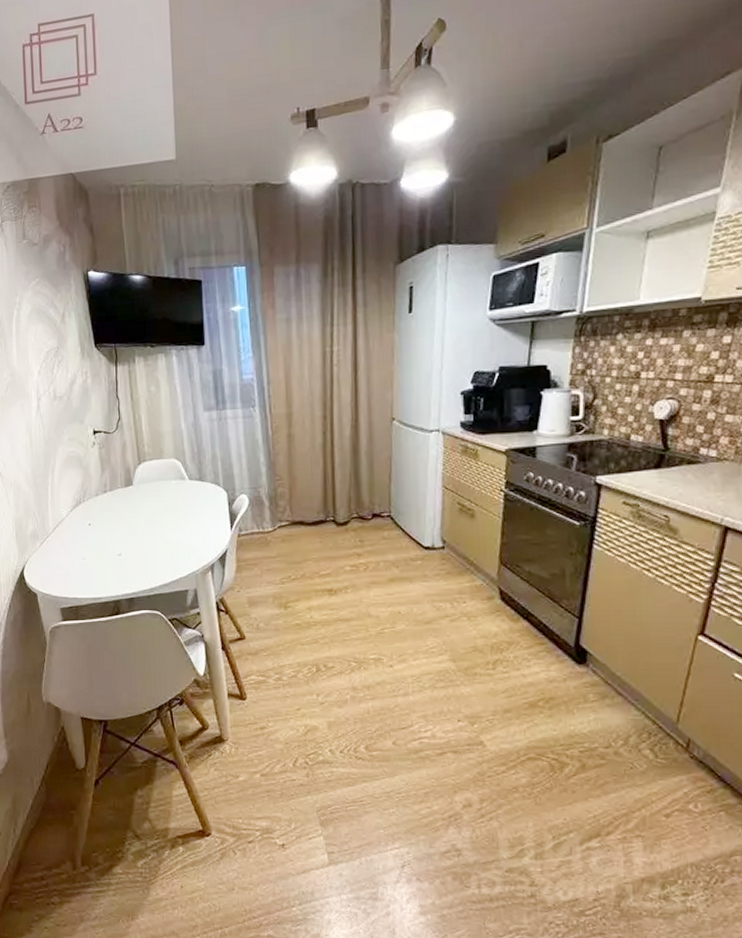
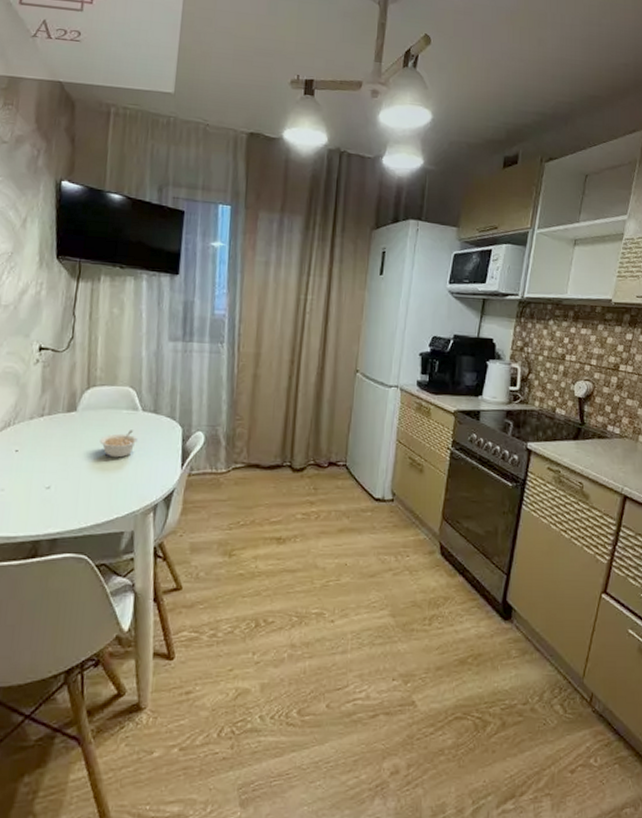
legume: none [156,498,189,525] -> present [100,430,138,458]

